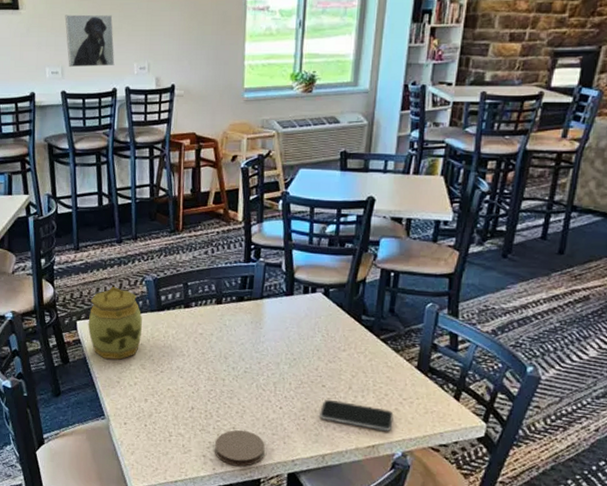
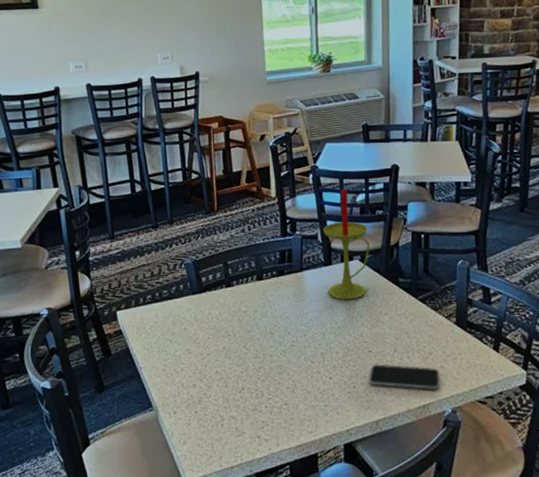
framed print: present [65,14,115,68] -> none [85,10,138,61]
jar: present [88,287,142,360] -> none [128,273,185,347]
coaster: present [214,429,265,467] -> none [268,405,319,444]
candle: none [287,217,336,333] -> present [323,188,370,300]

